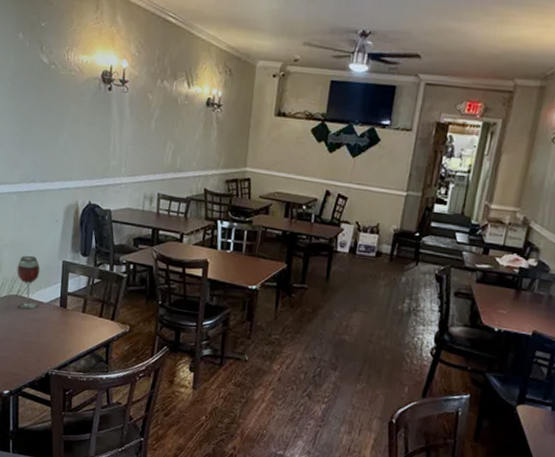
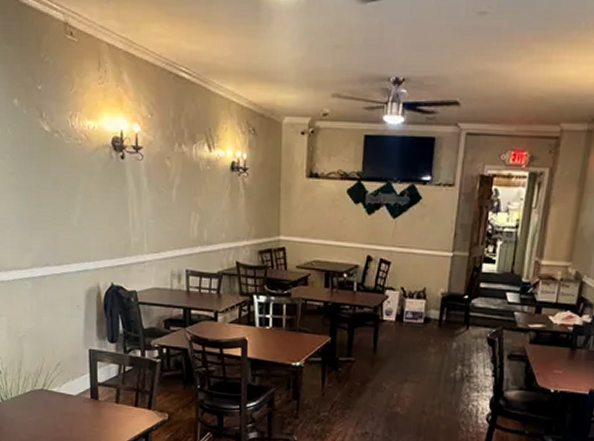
wineglass: present [17,255,40,310] -> none [40,346,66,404]

